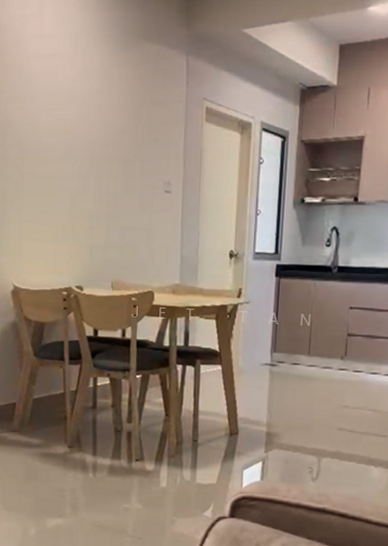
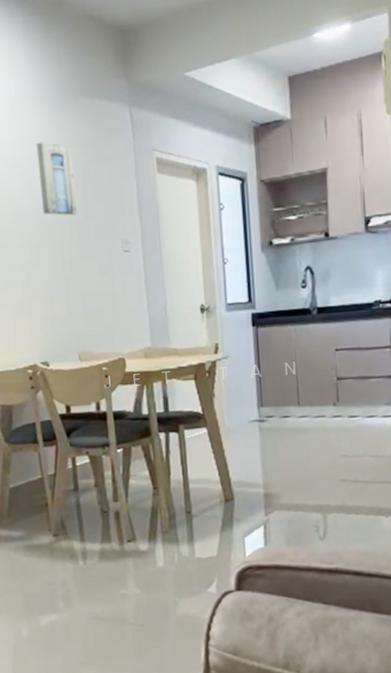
wall art: none [94,78,128,152] -> present [36,141,78,216]

